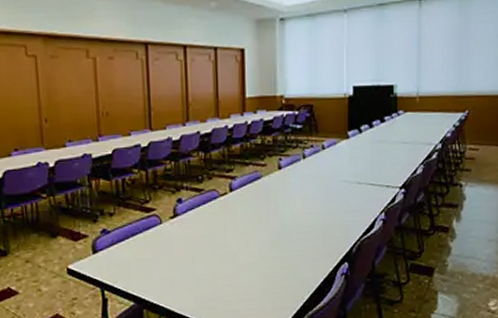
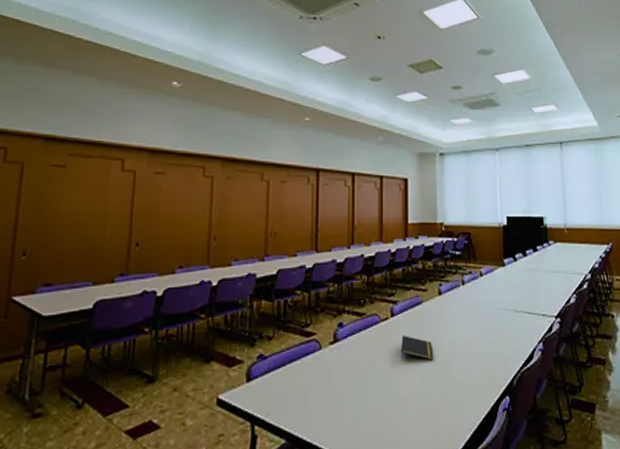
notepad: none [240,209,273,232] -> present [401,336,434,360]

